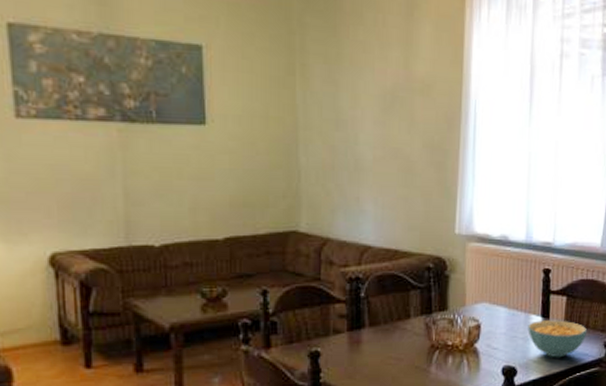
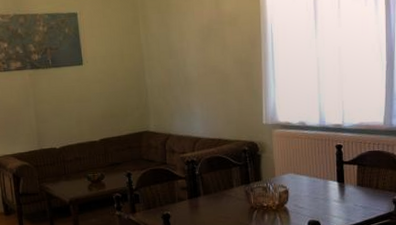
cereal bowl: present [527,320,587,358] -> none [327,183,377,213]

